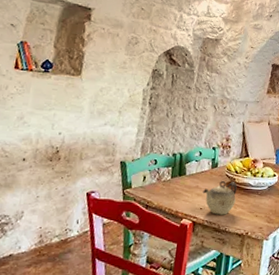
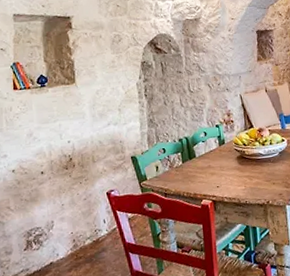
teapot: present [202,180,237,215] -> none [215,154,250,190]

